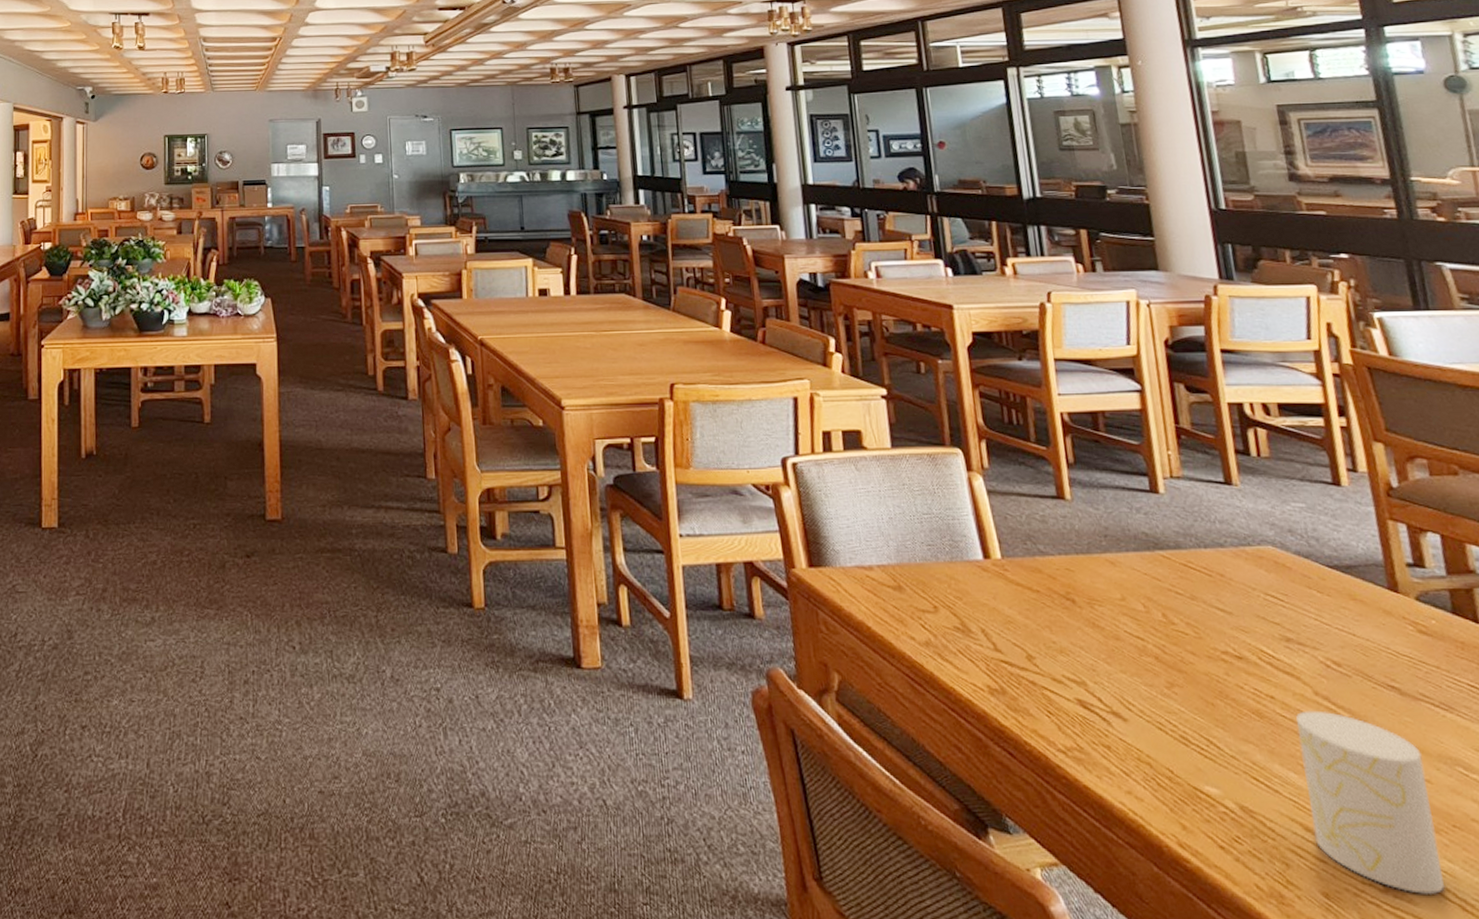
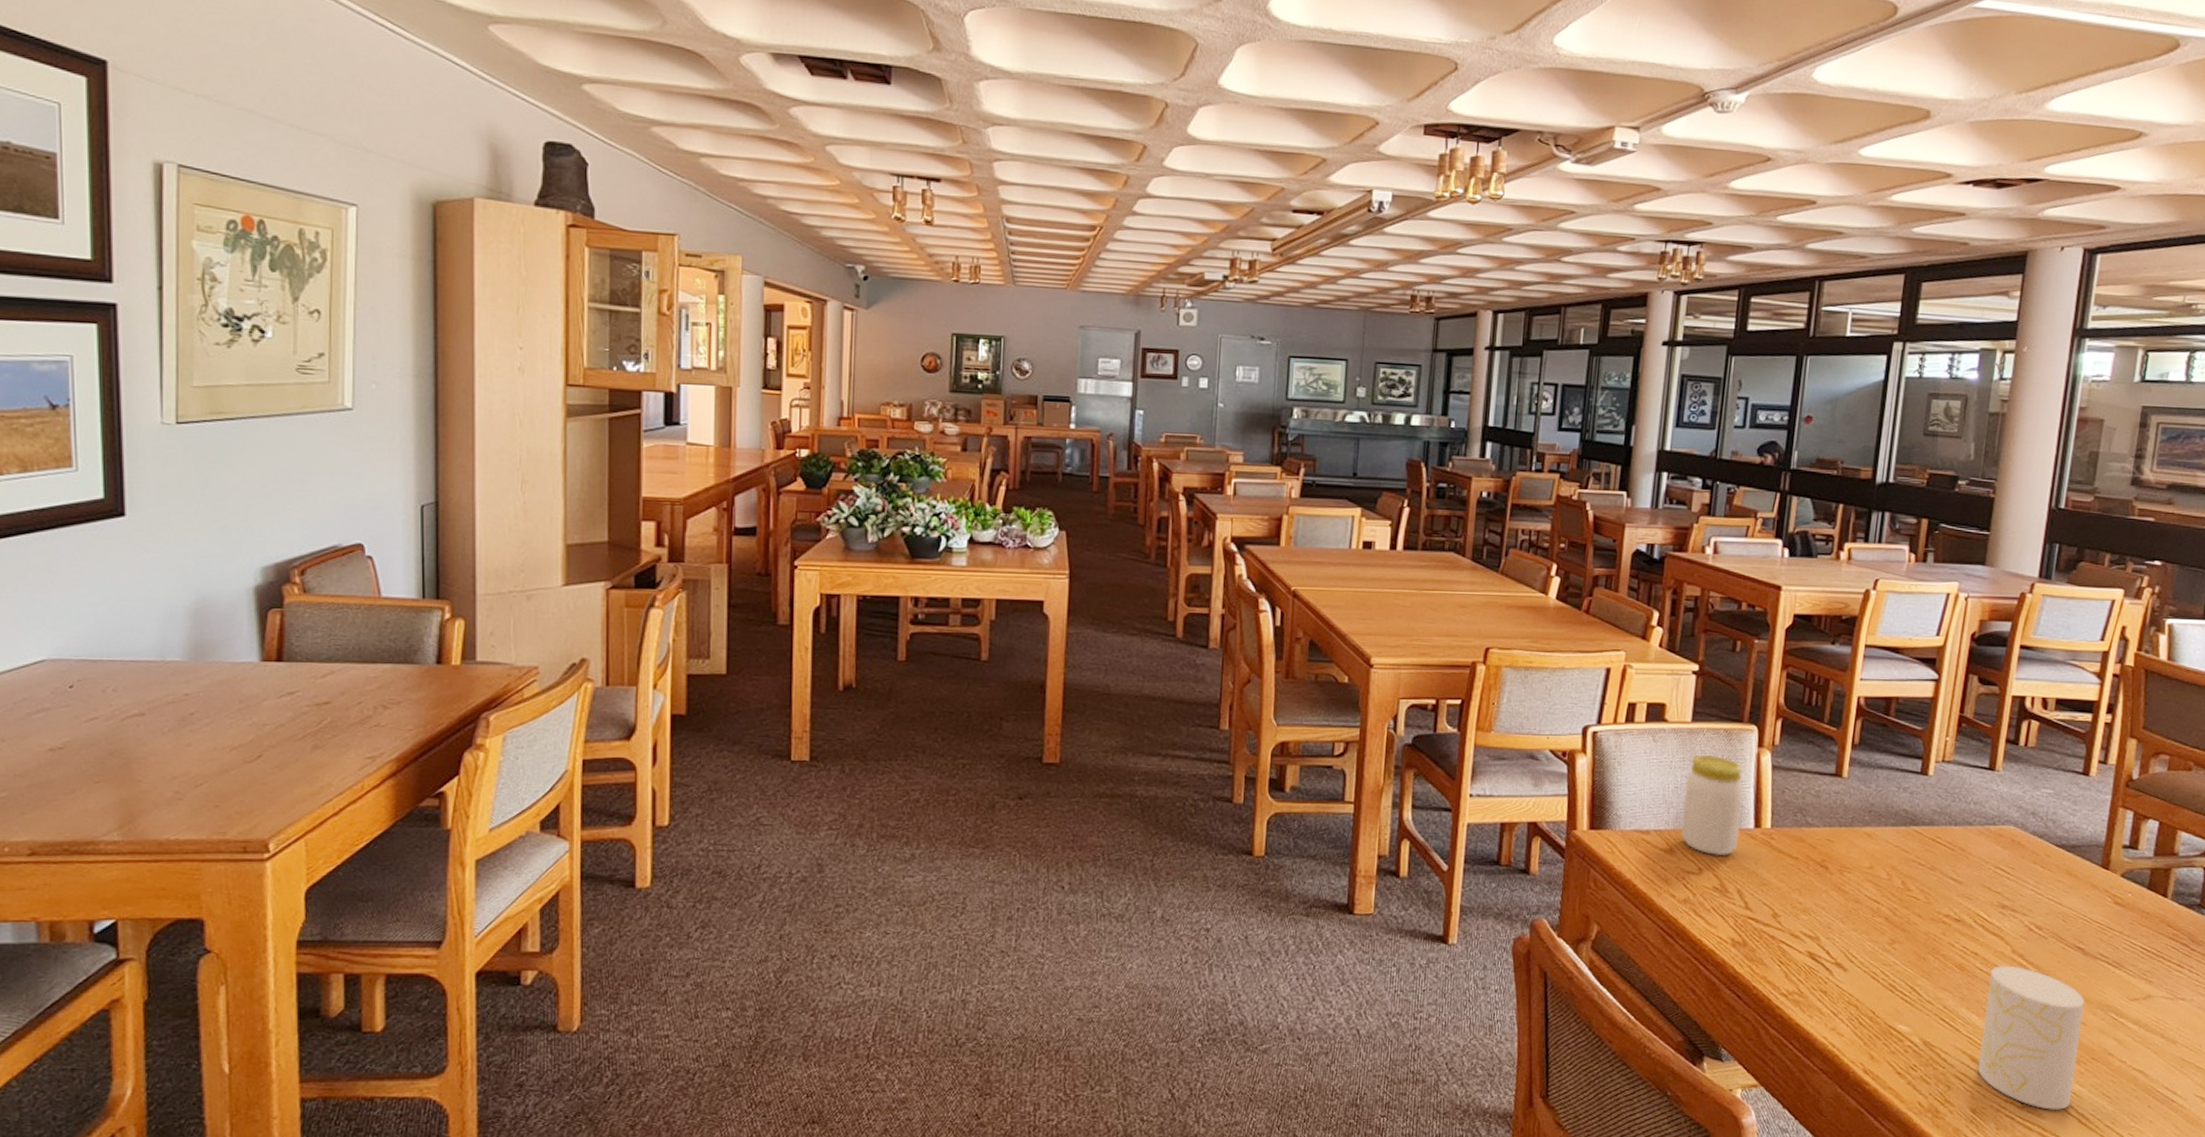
jar: none [899,481,970,592] -> present [1681,754,1744,856]

